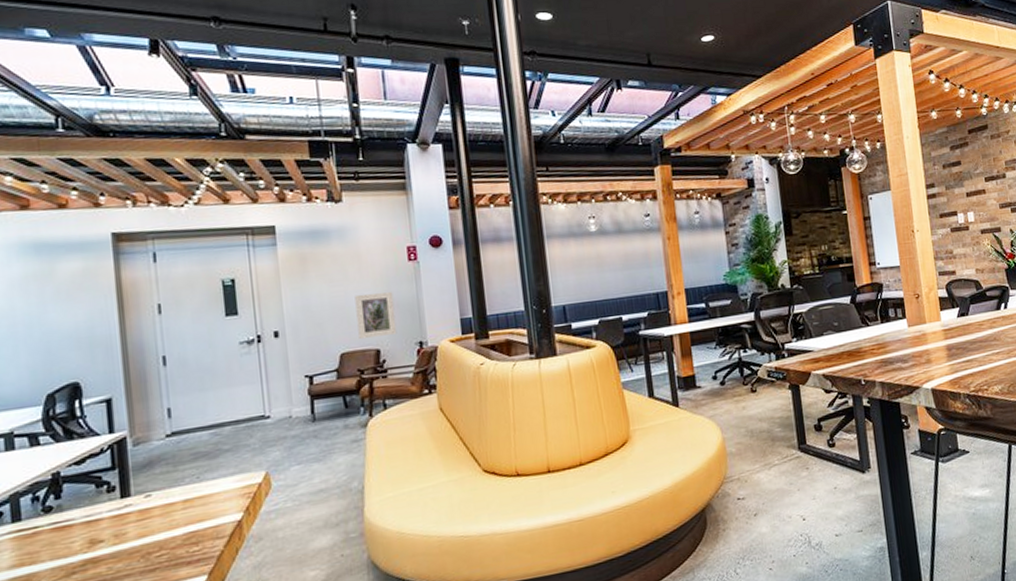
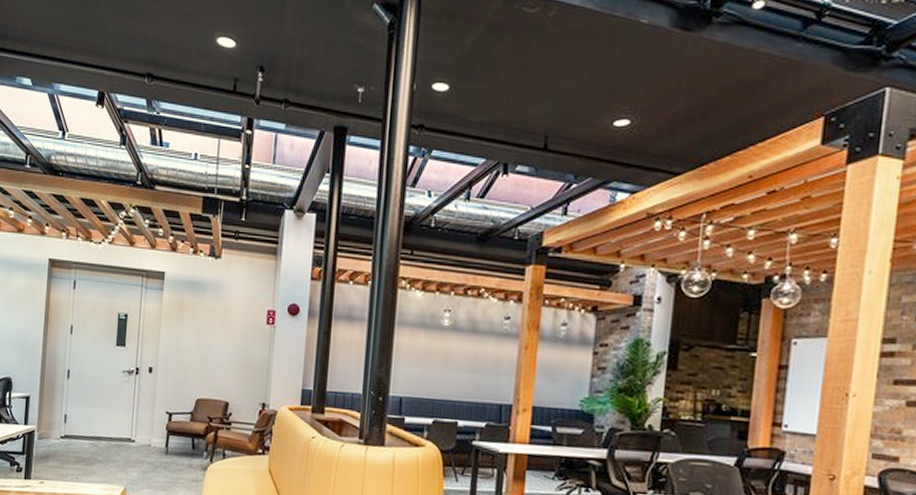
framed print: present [355,292,397,338] -> none [214,347,249,391]

